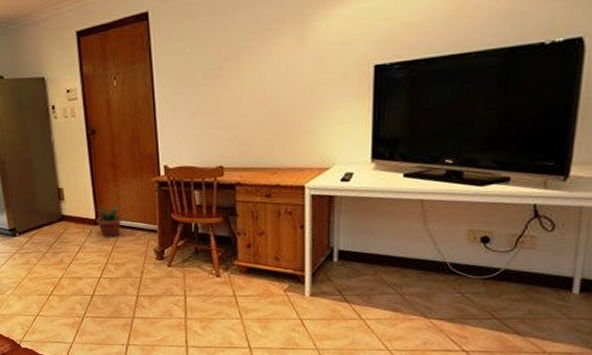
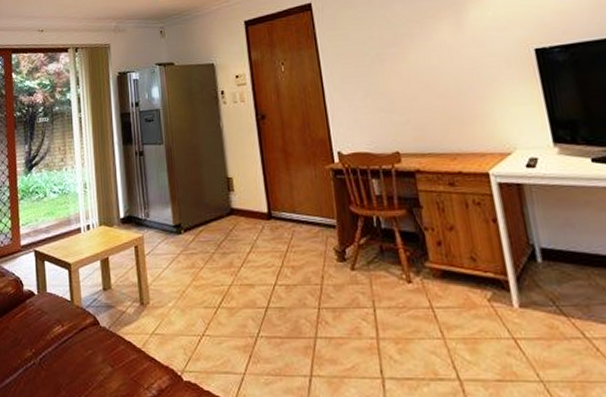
potted plant: present [93,204,124,238] -> none [264,195,298,235]

